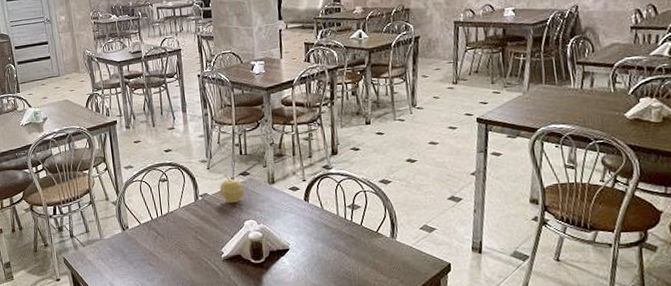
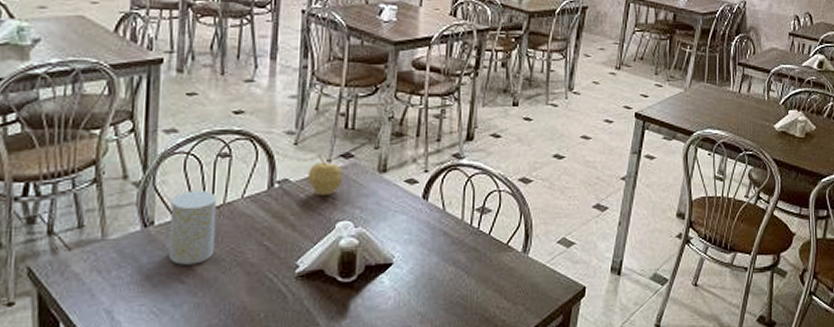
cup: none [136,204,167,254] -> present [168,190,218,265]

